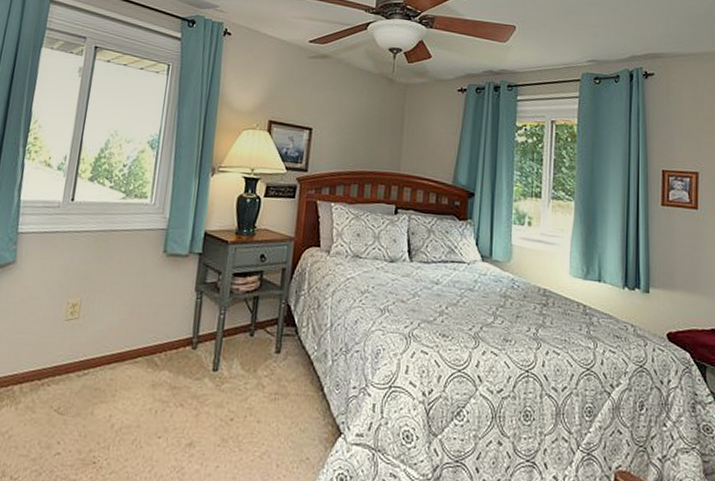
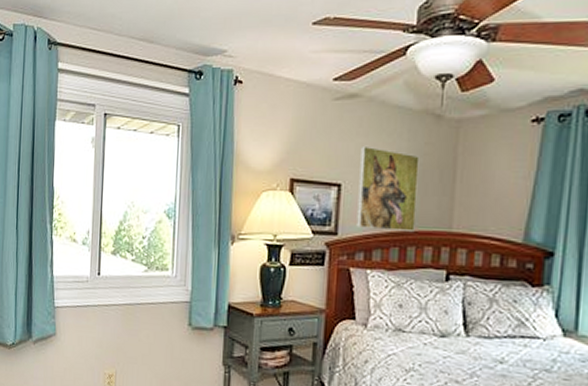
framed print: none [324,97,376,172] -> present [356,145,420,231]

